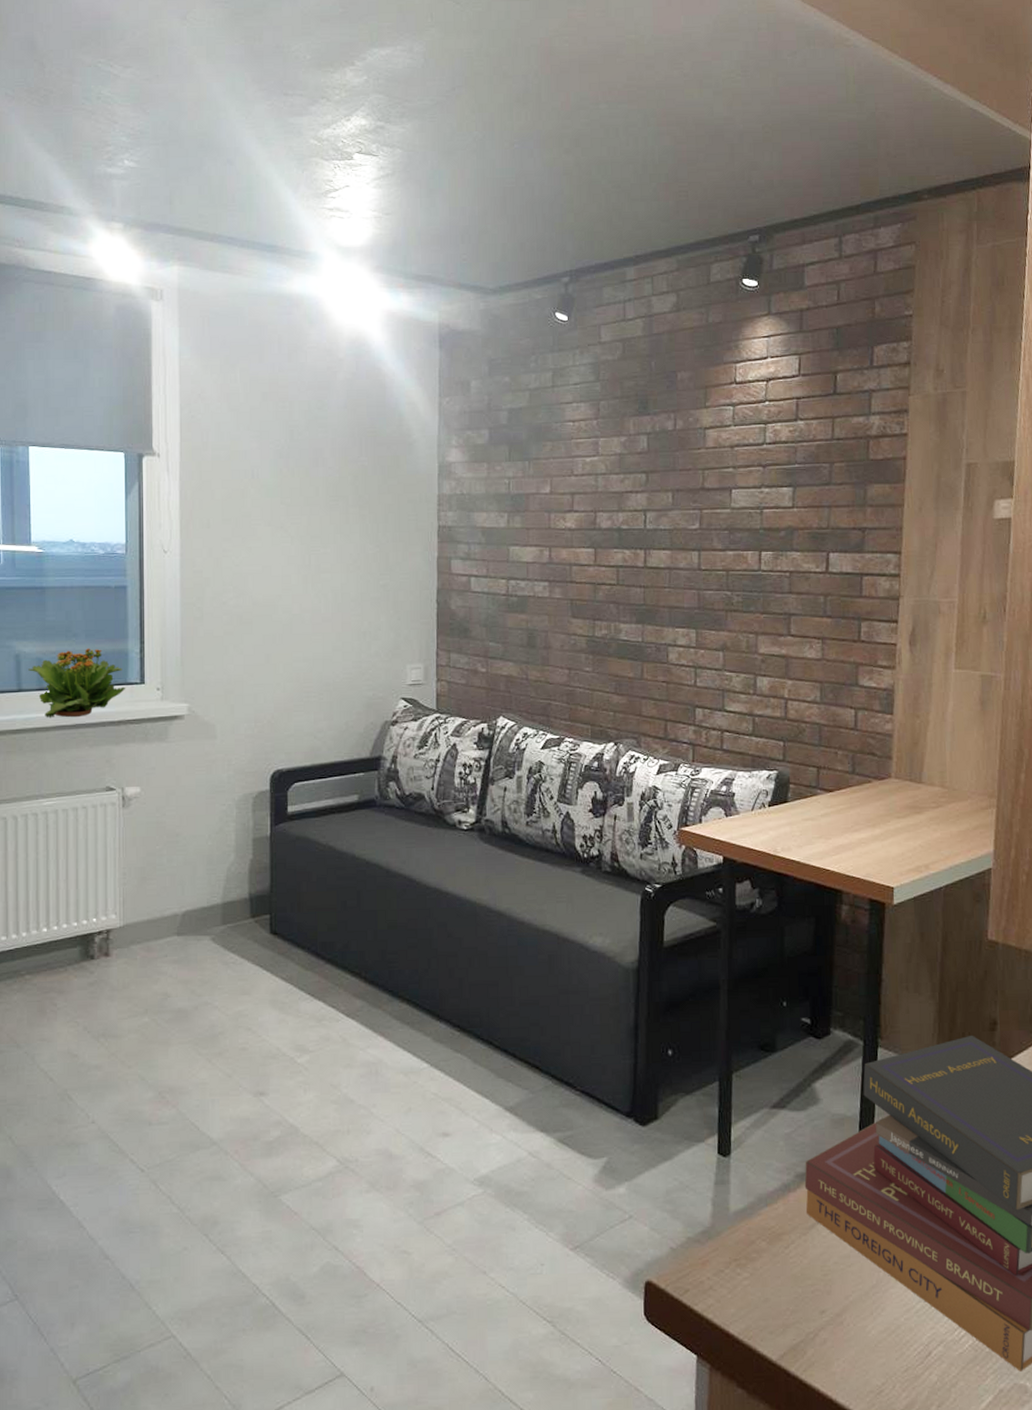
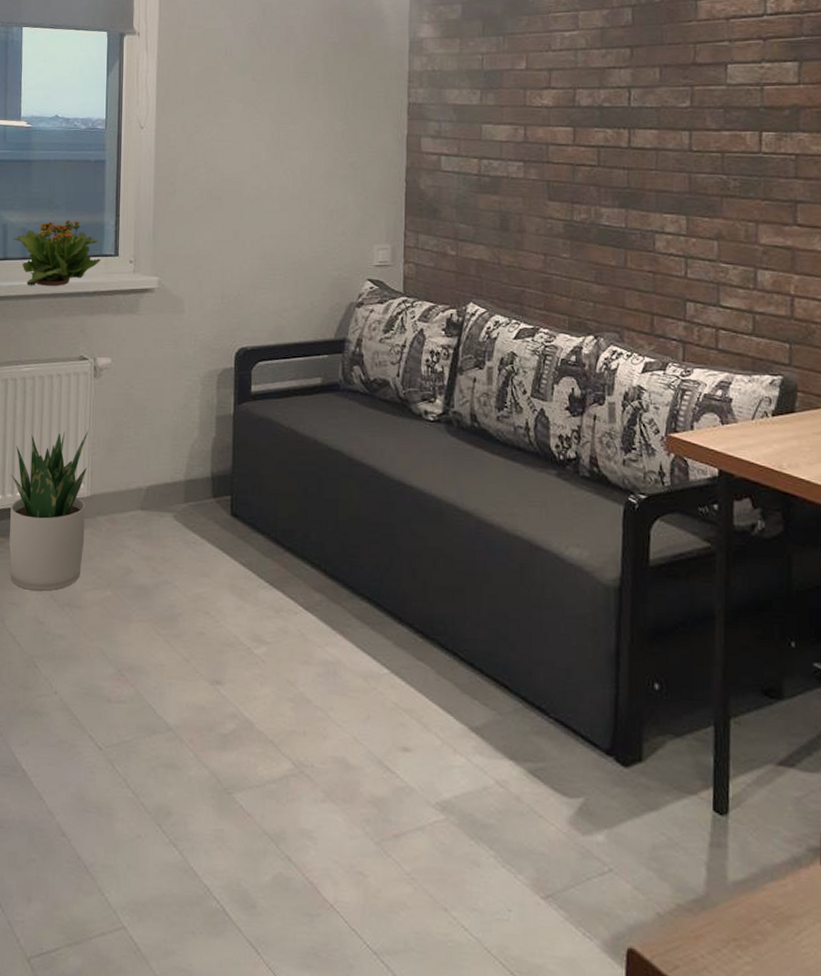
planter: none [35,861,119,1025] -> present [9,431,89,591]

